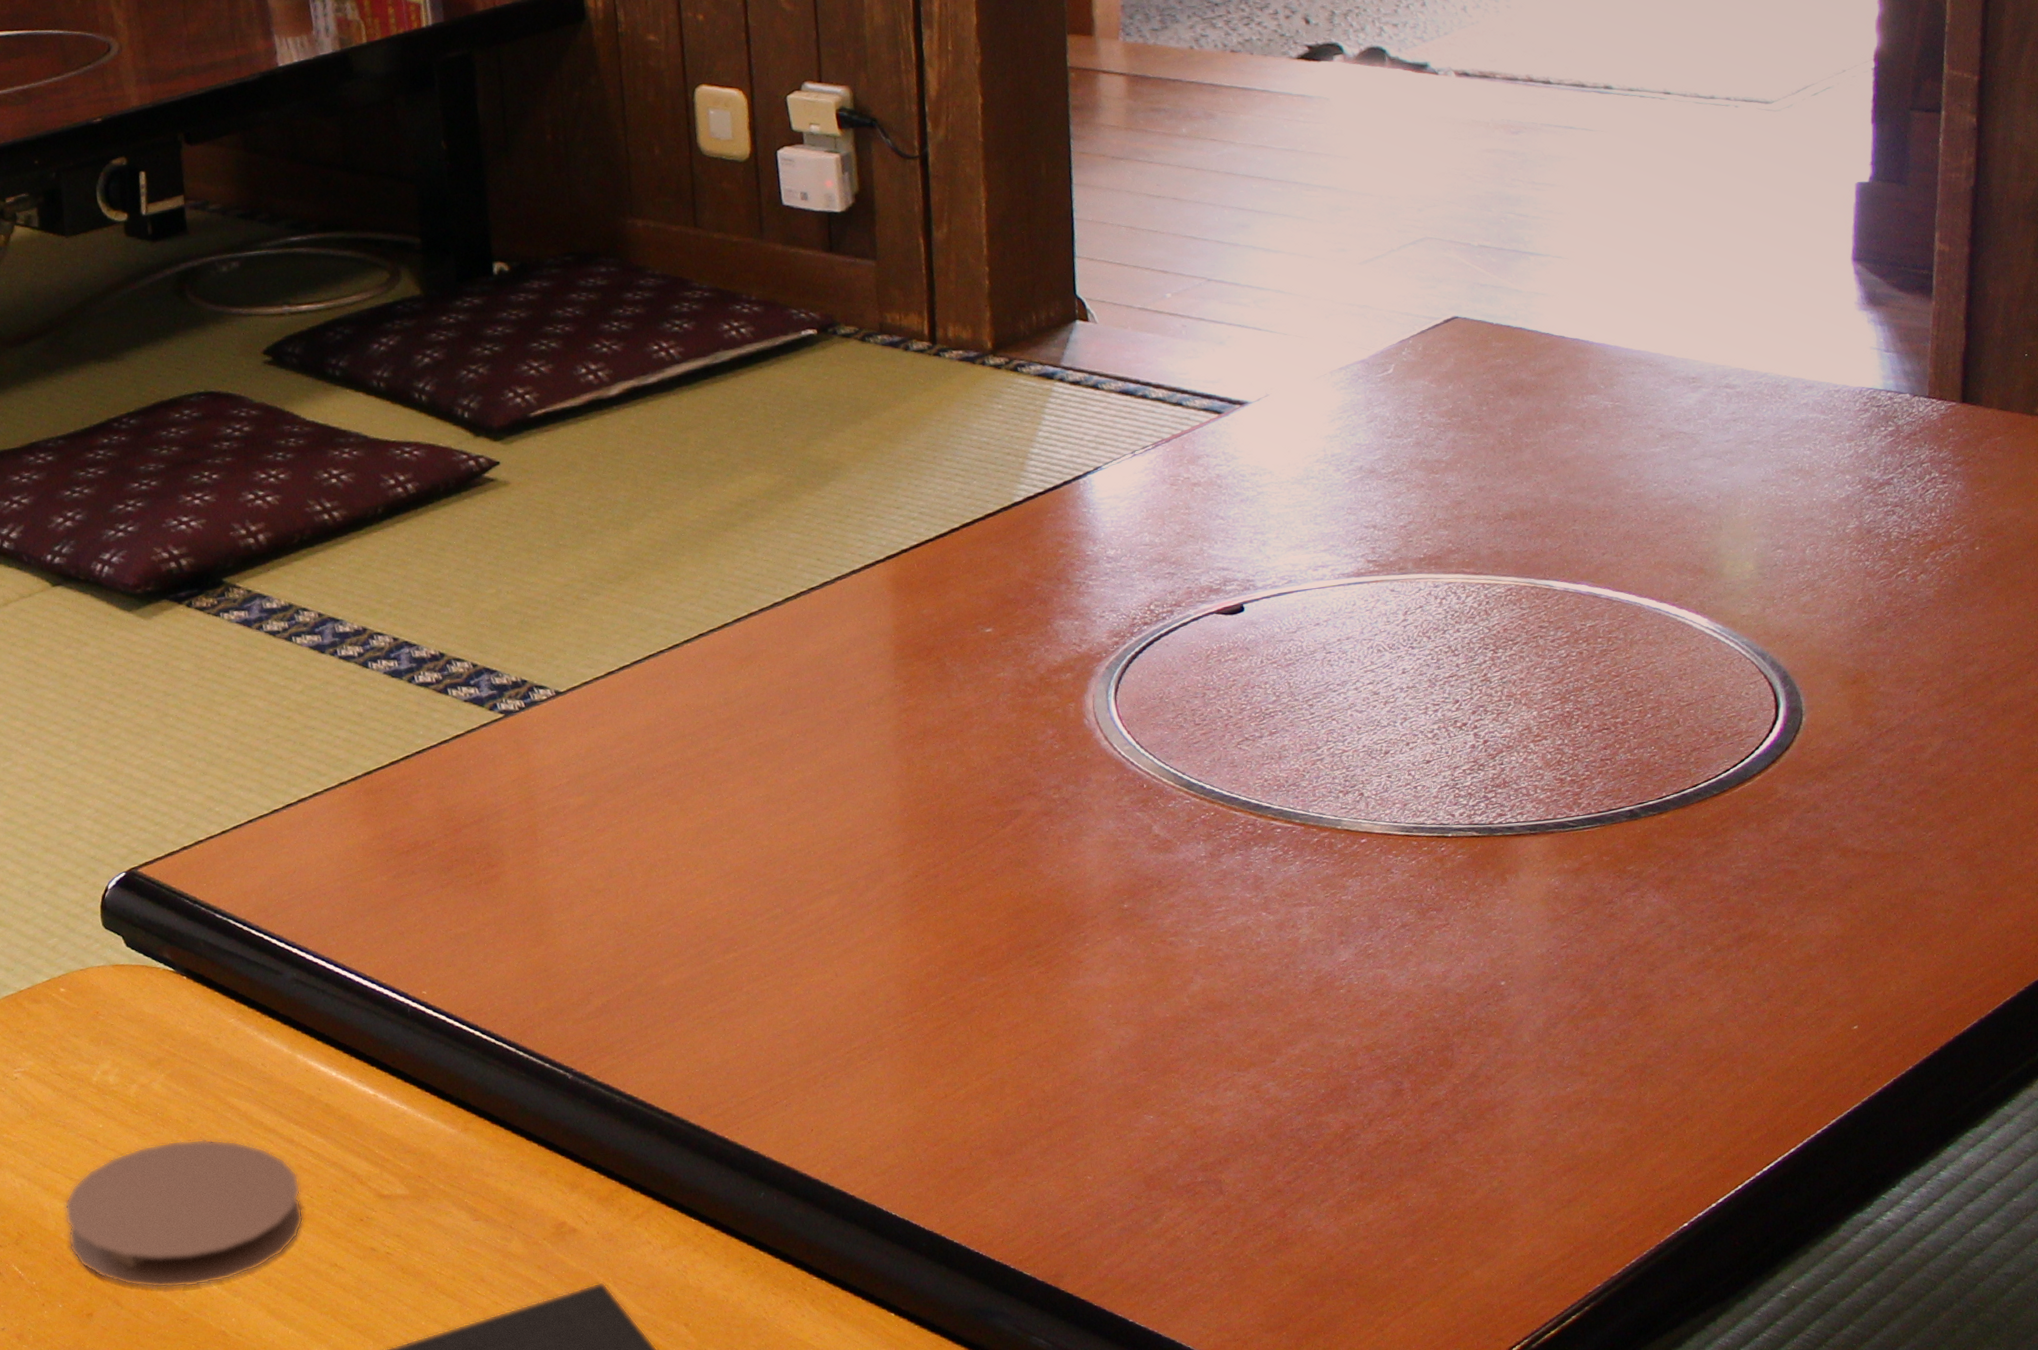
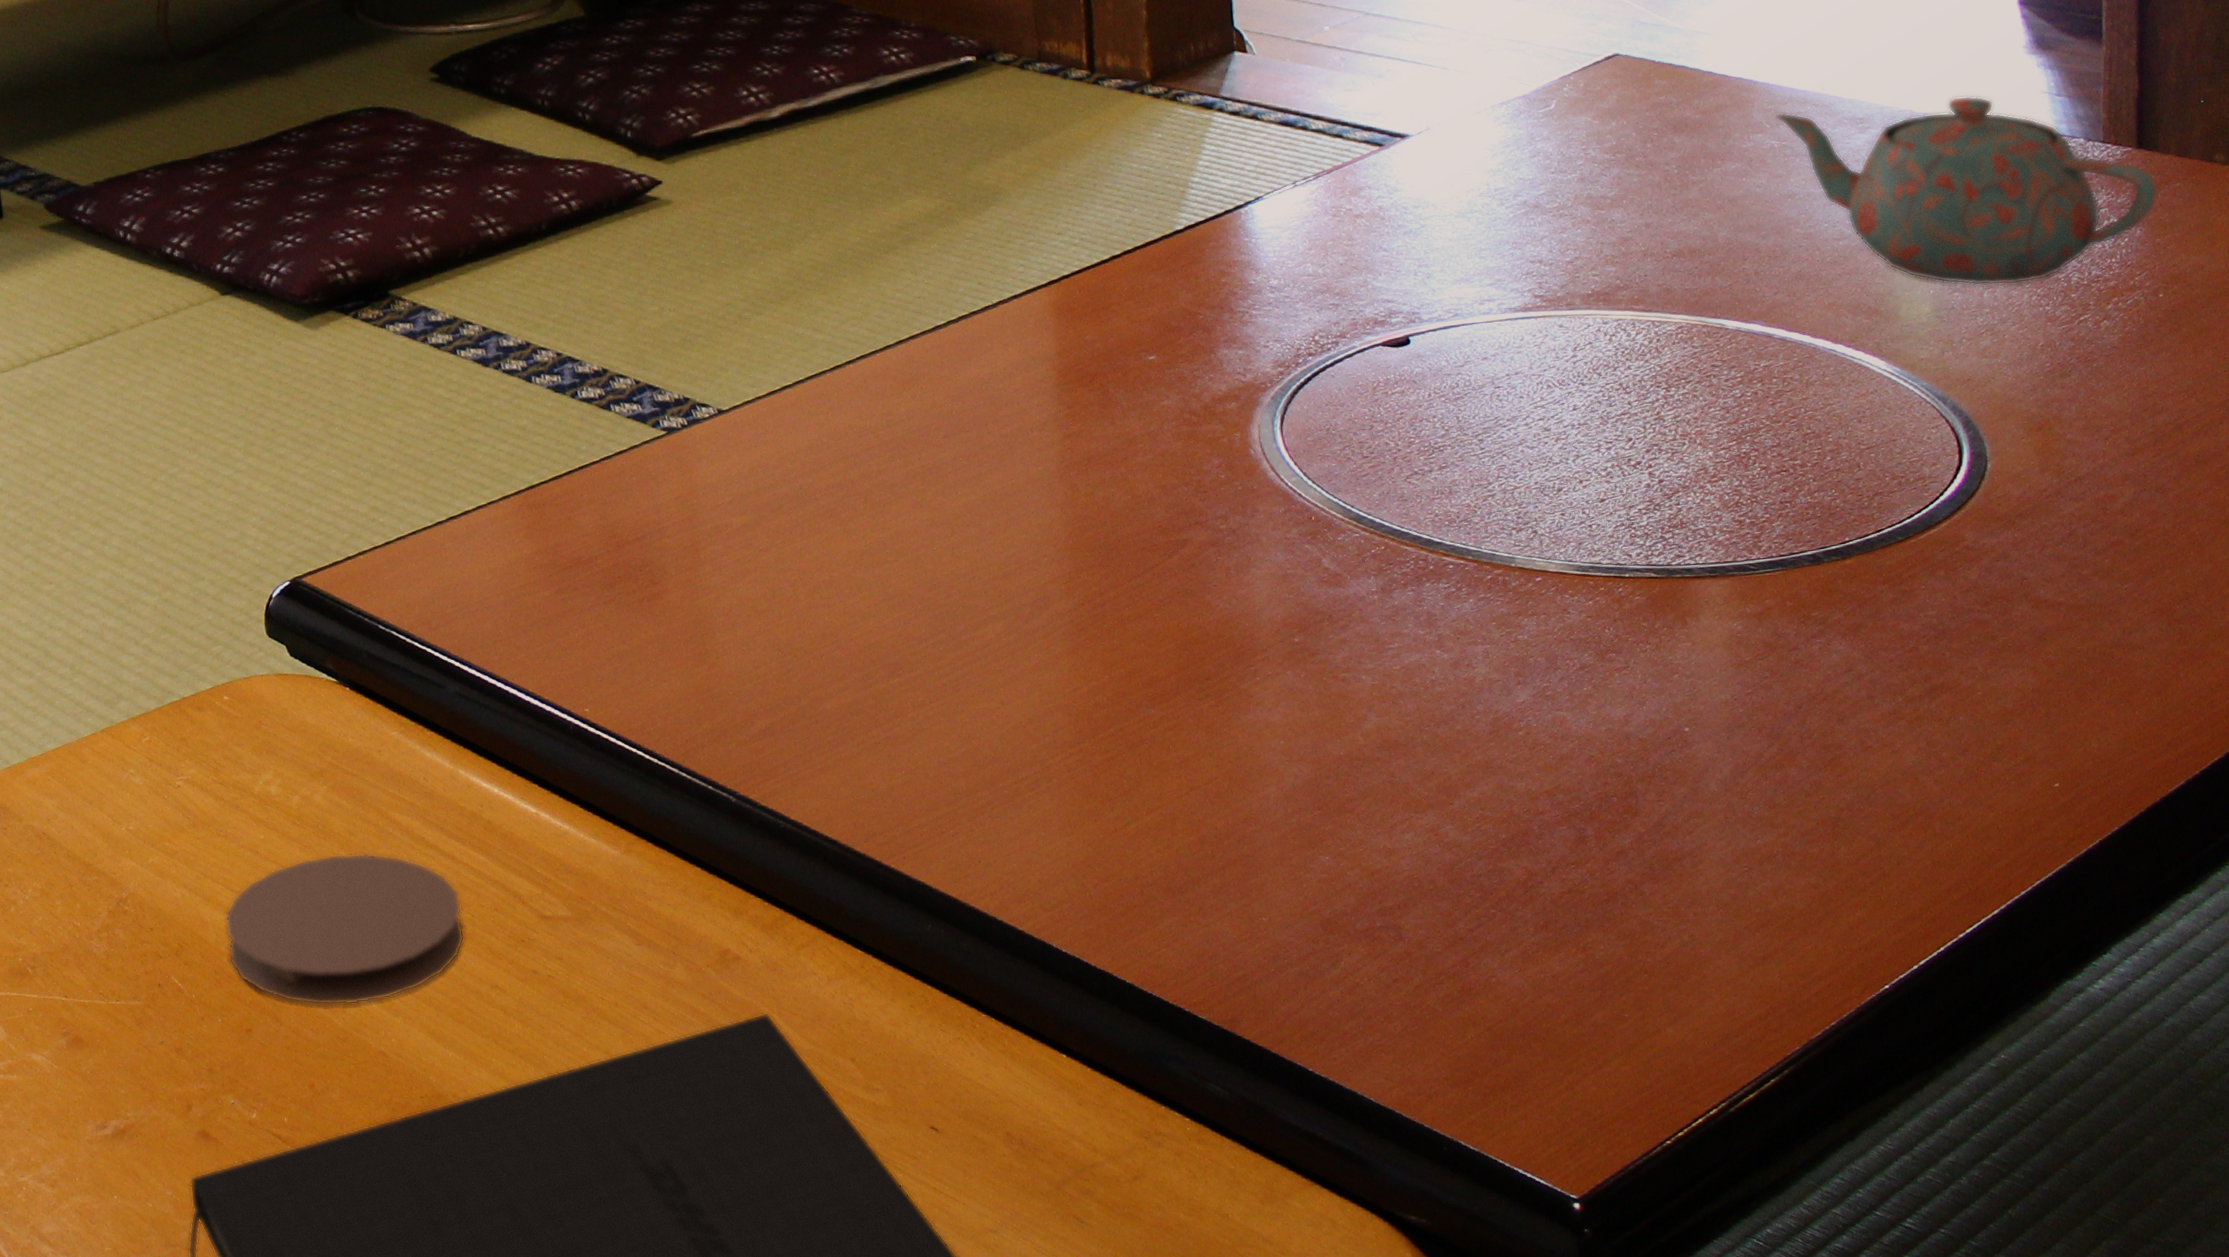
teapot: none [1609,353,1981,543] -> present [1775,95,2159,286]

